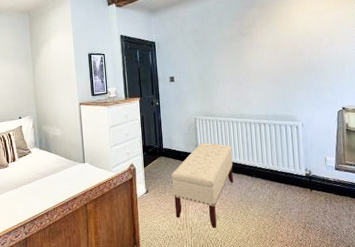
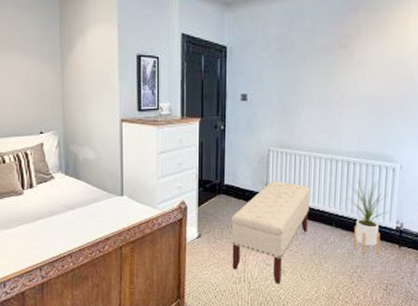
house plant: none [261,137,298,198] -> present [347,180,389,255]

